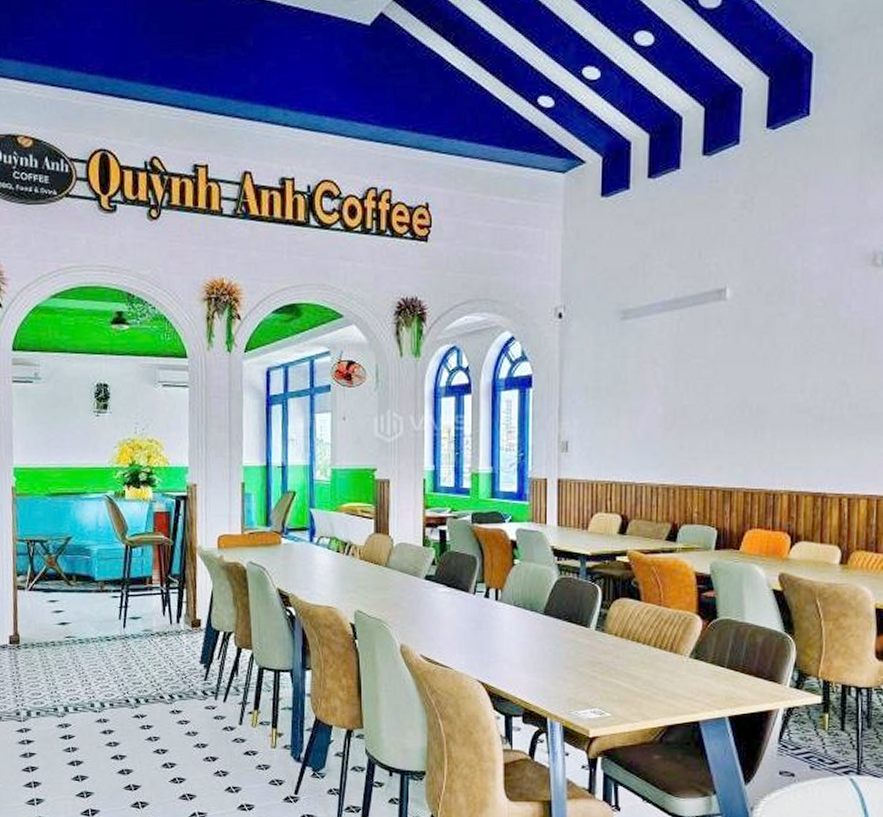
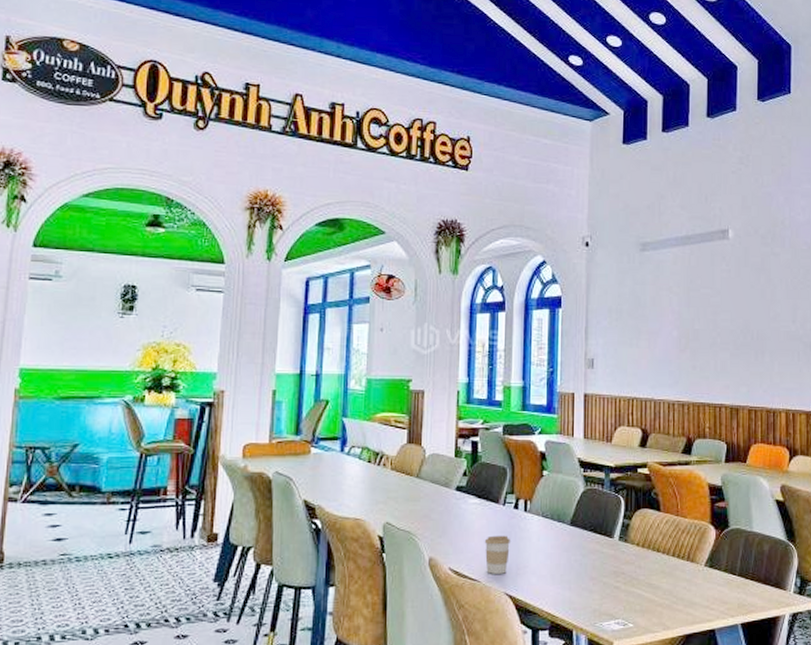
coffee cup: none [455,624,481,661] -> present [484,535,510,574]

